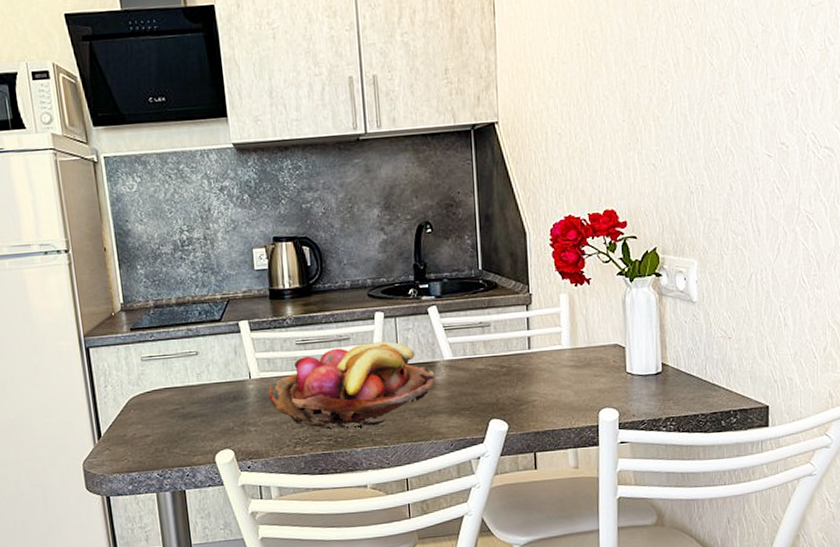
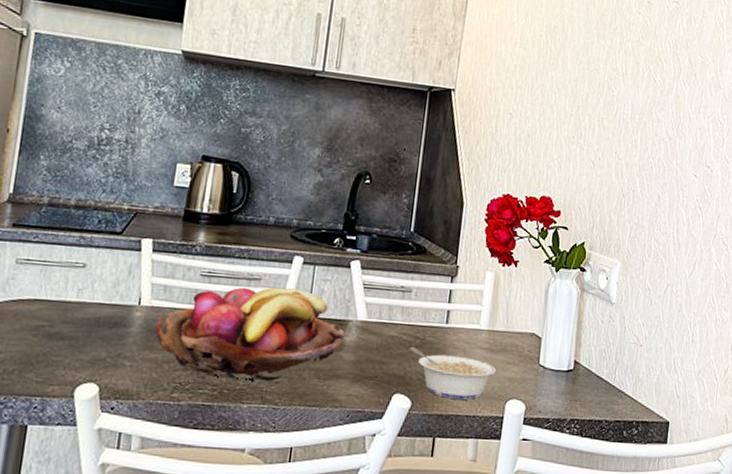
legume: none [498,375,585,416] -> present [410,346,497,400]

